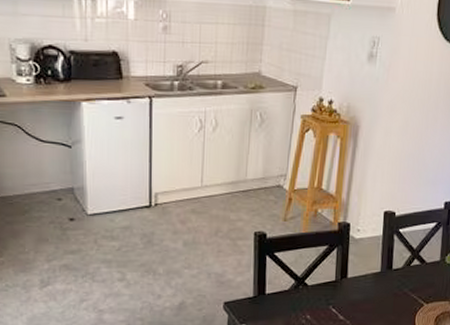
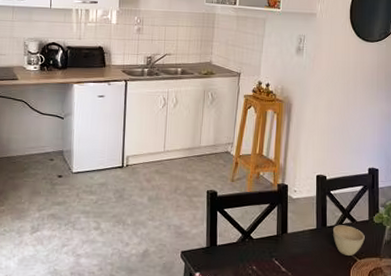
cup: none [399,267,434,300] -> present [333,225,365,256]

